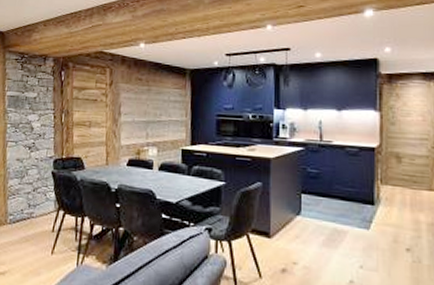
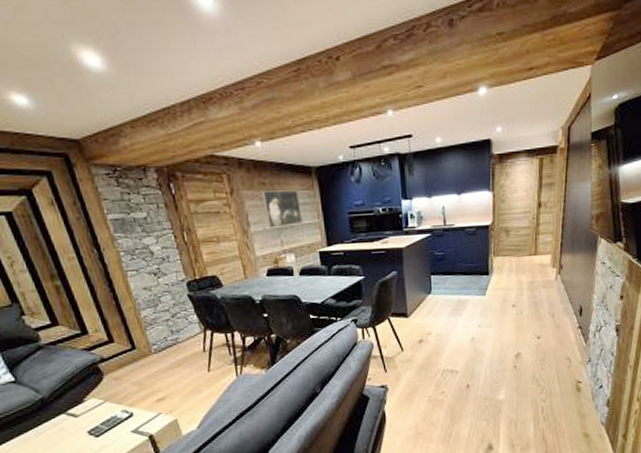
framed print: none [136,86,171,121] -> present [262,190,302,228]

